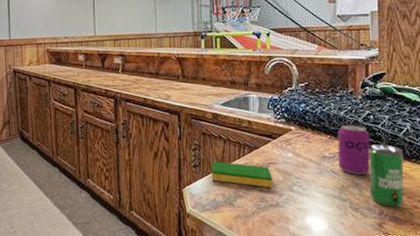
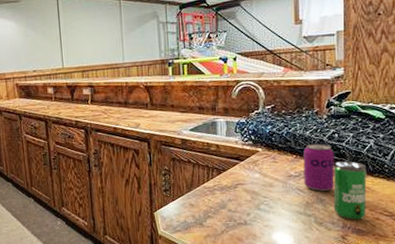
dish sponge: present [211,161,273,188] -> none [181,184,241,208]

